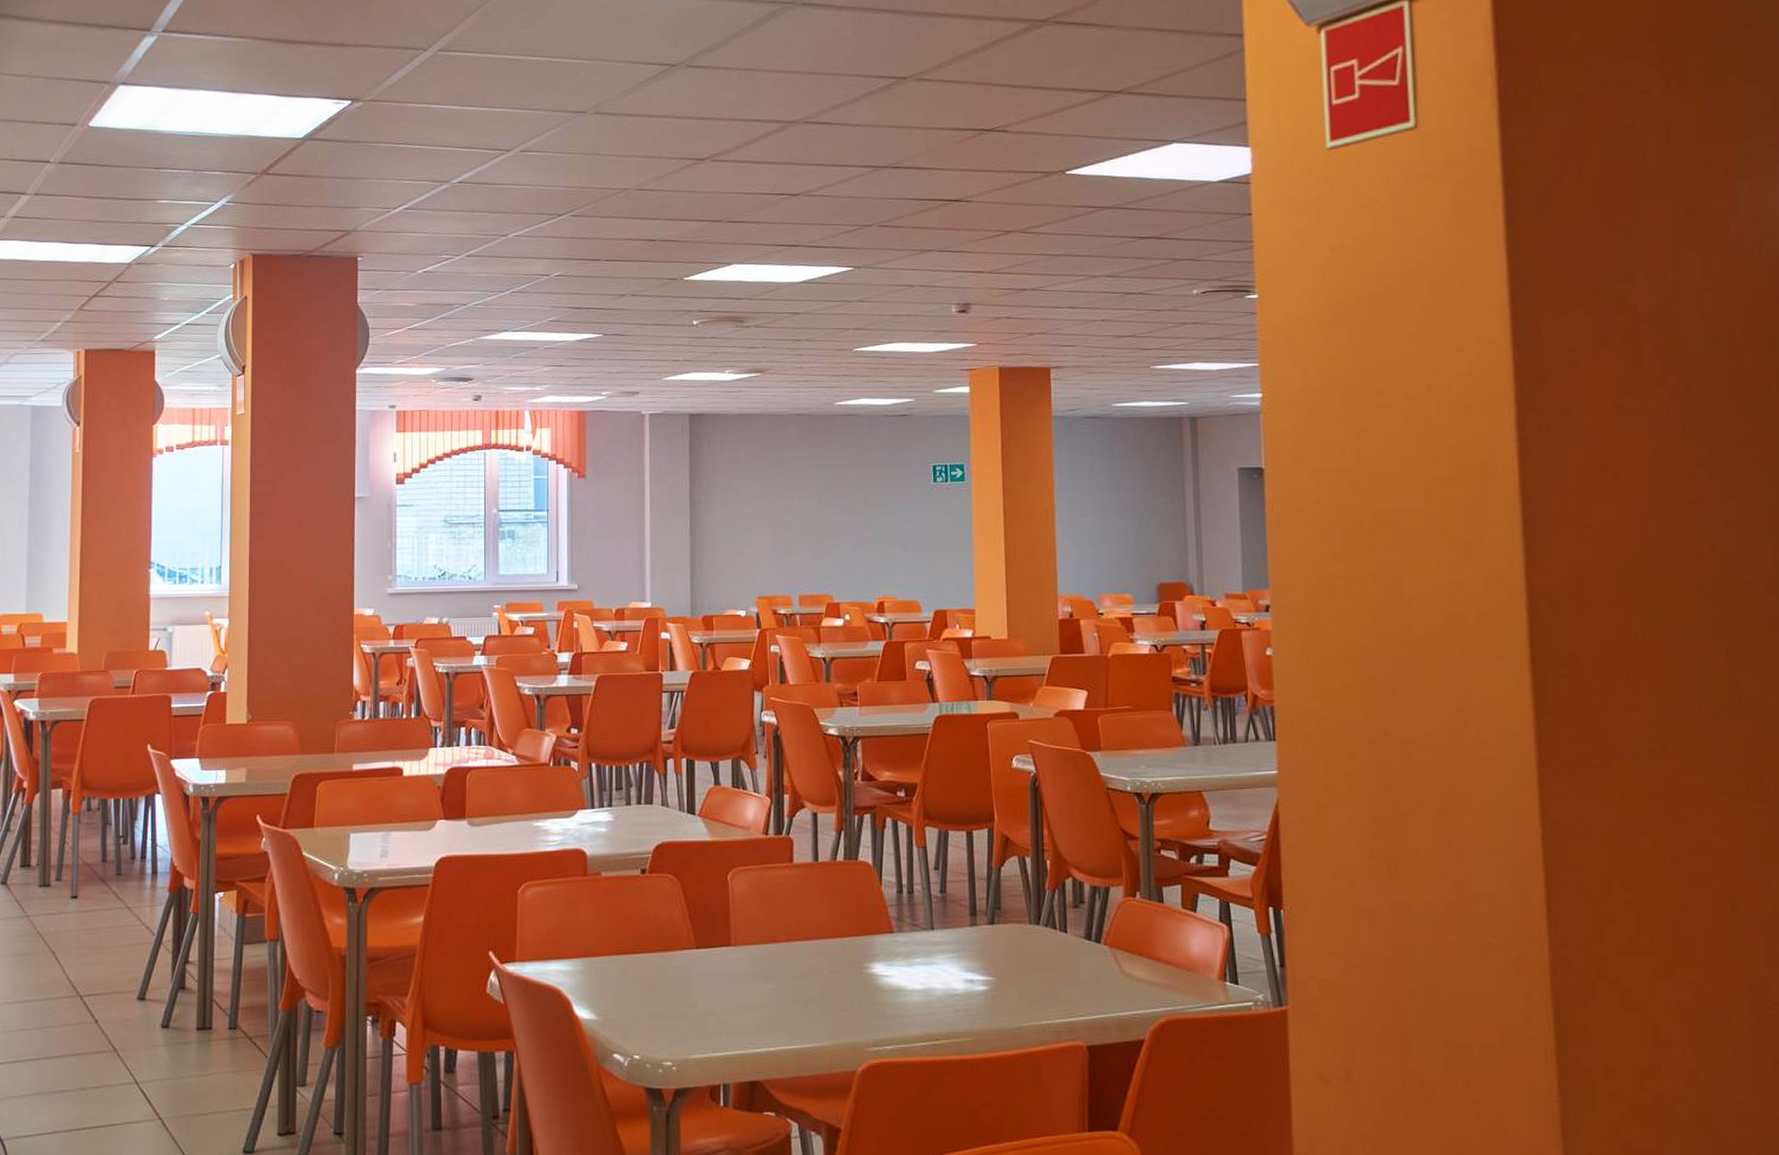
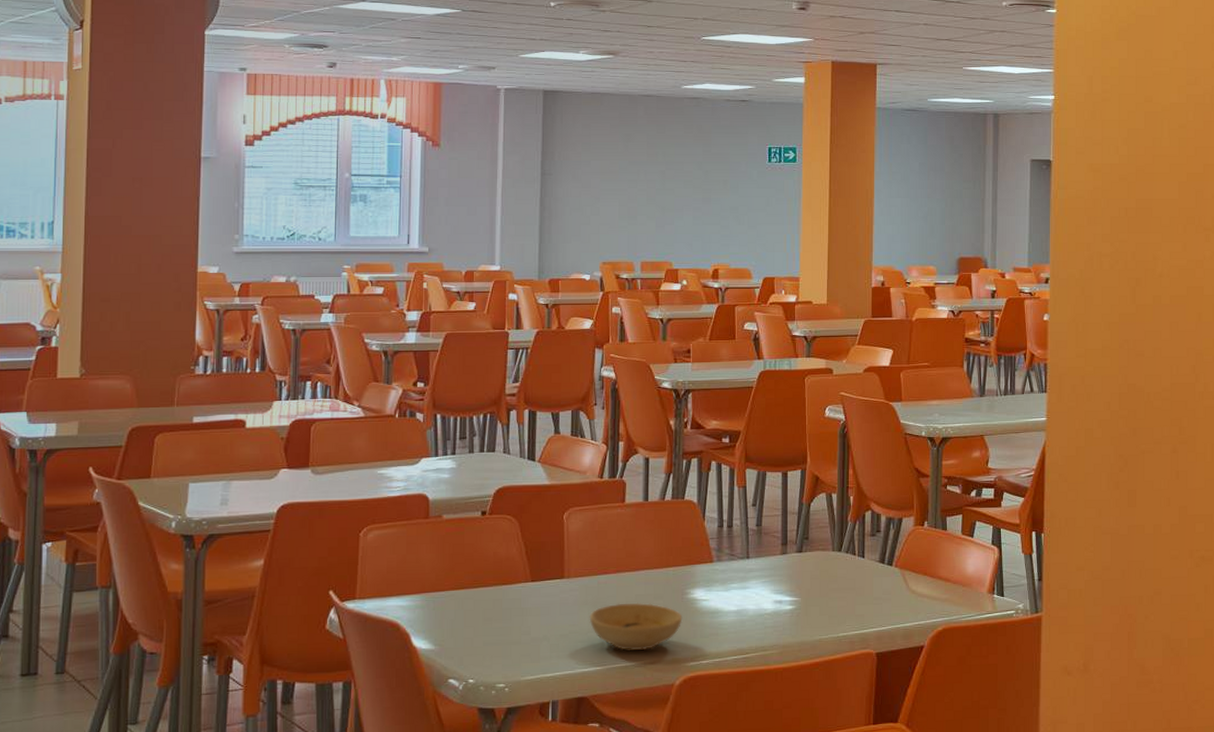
bowl: none [759,976,862,1030] -> present [589,602,683,651]

